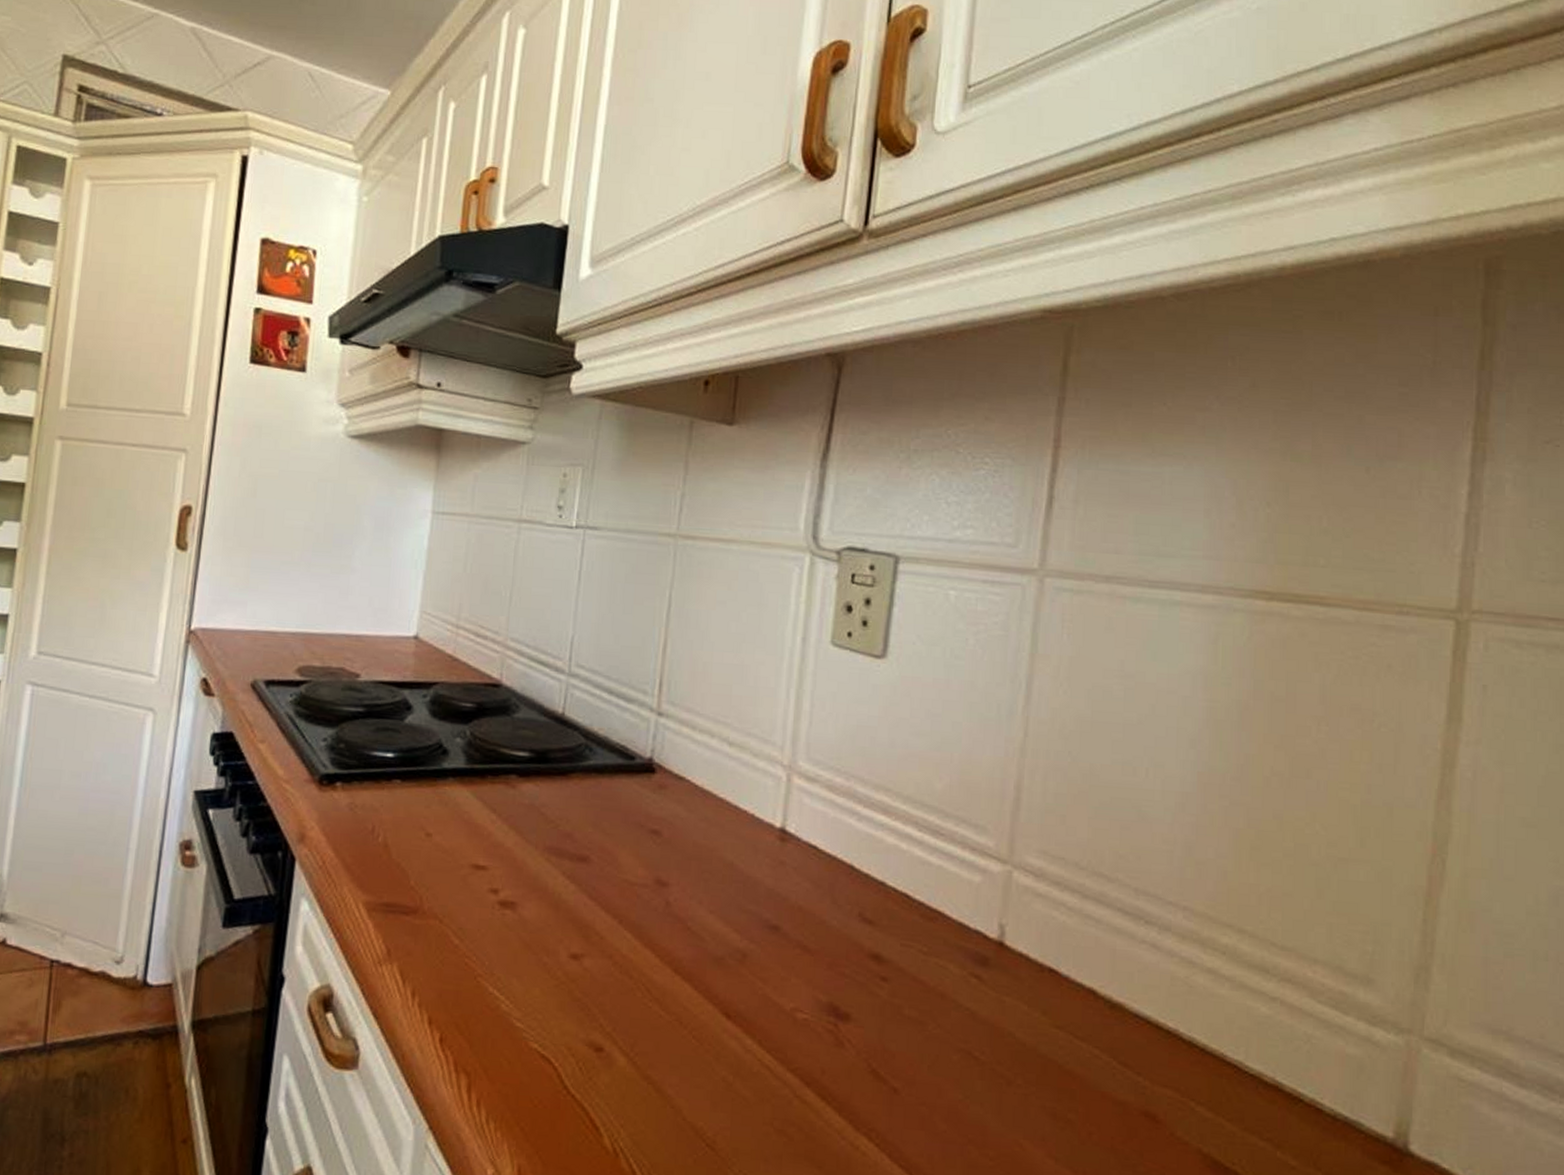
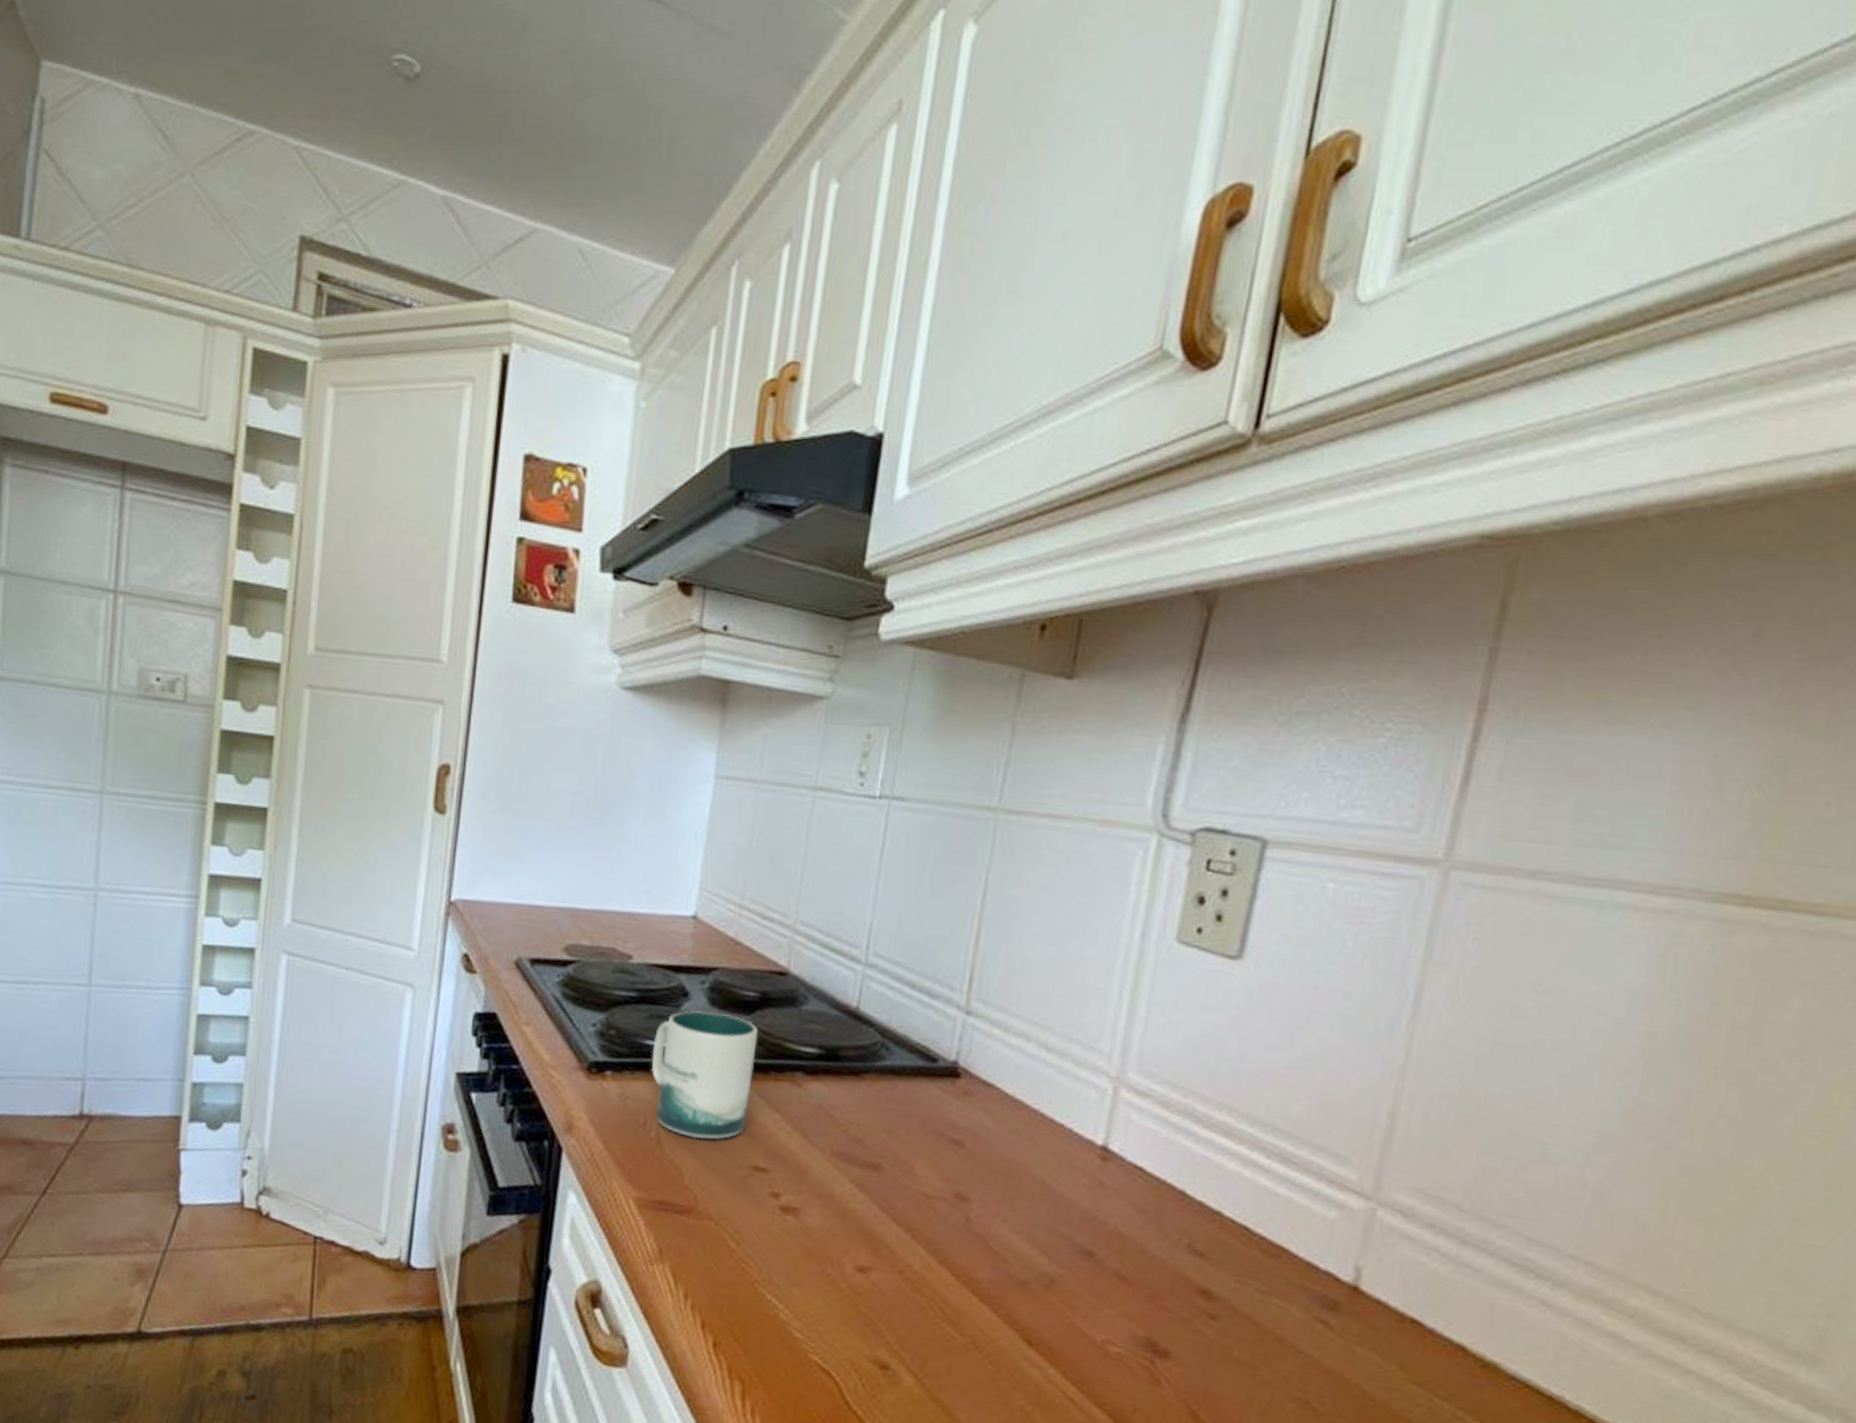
mug: none [379,722,476,842] -> present [652,1011,758,1140]

